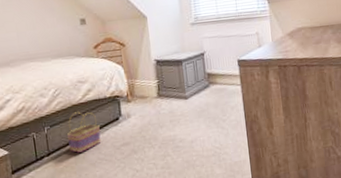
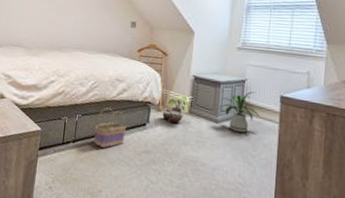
potted plant: none [133,79,158,110] -> present [162,93,191,124]
house plant: none [183,61,223,103] -> present [217,91,260,132]

